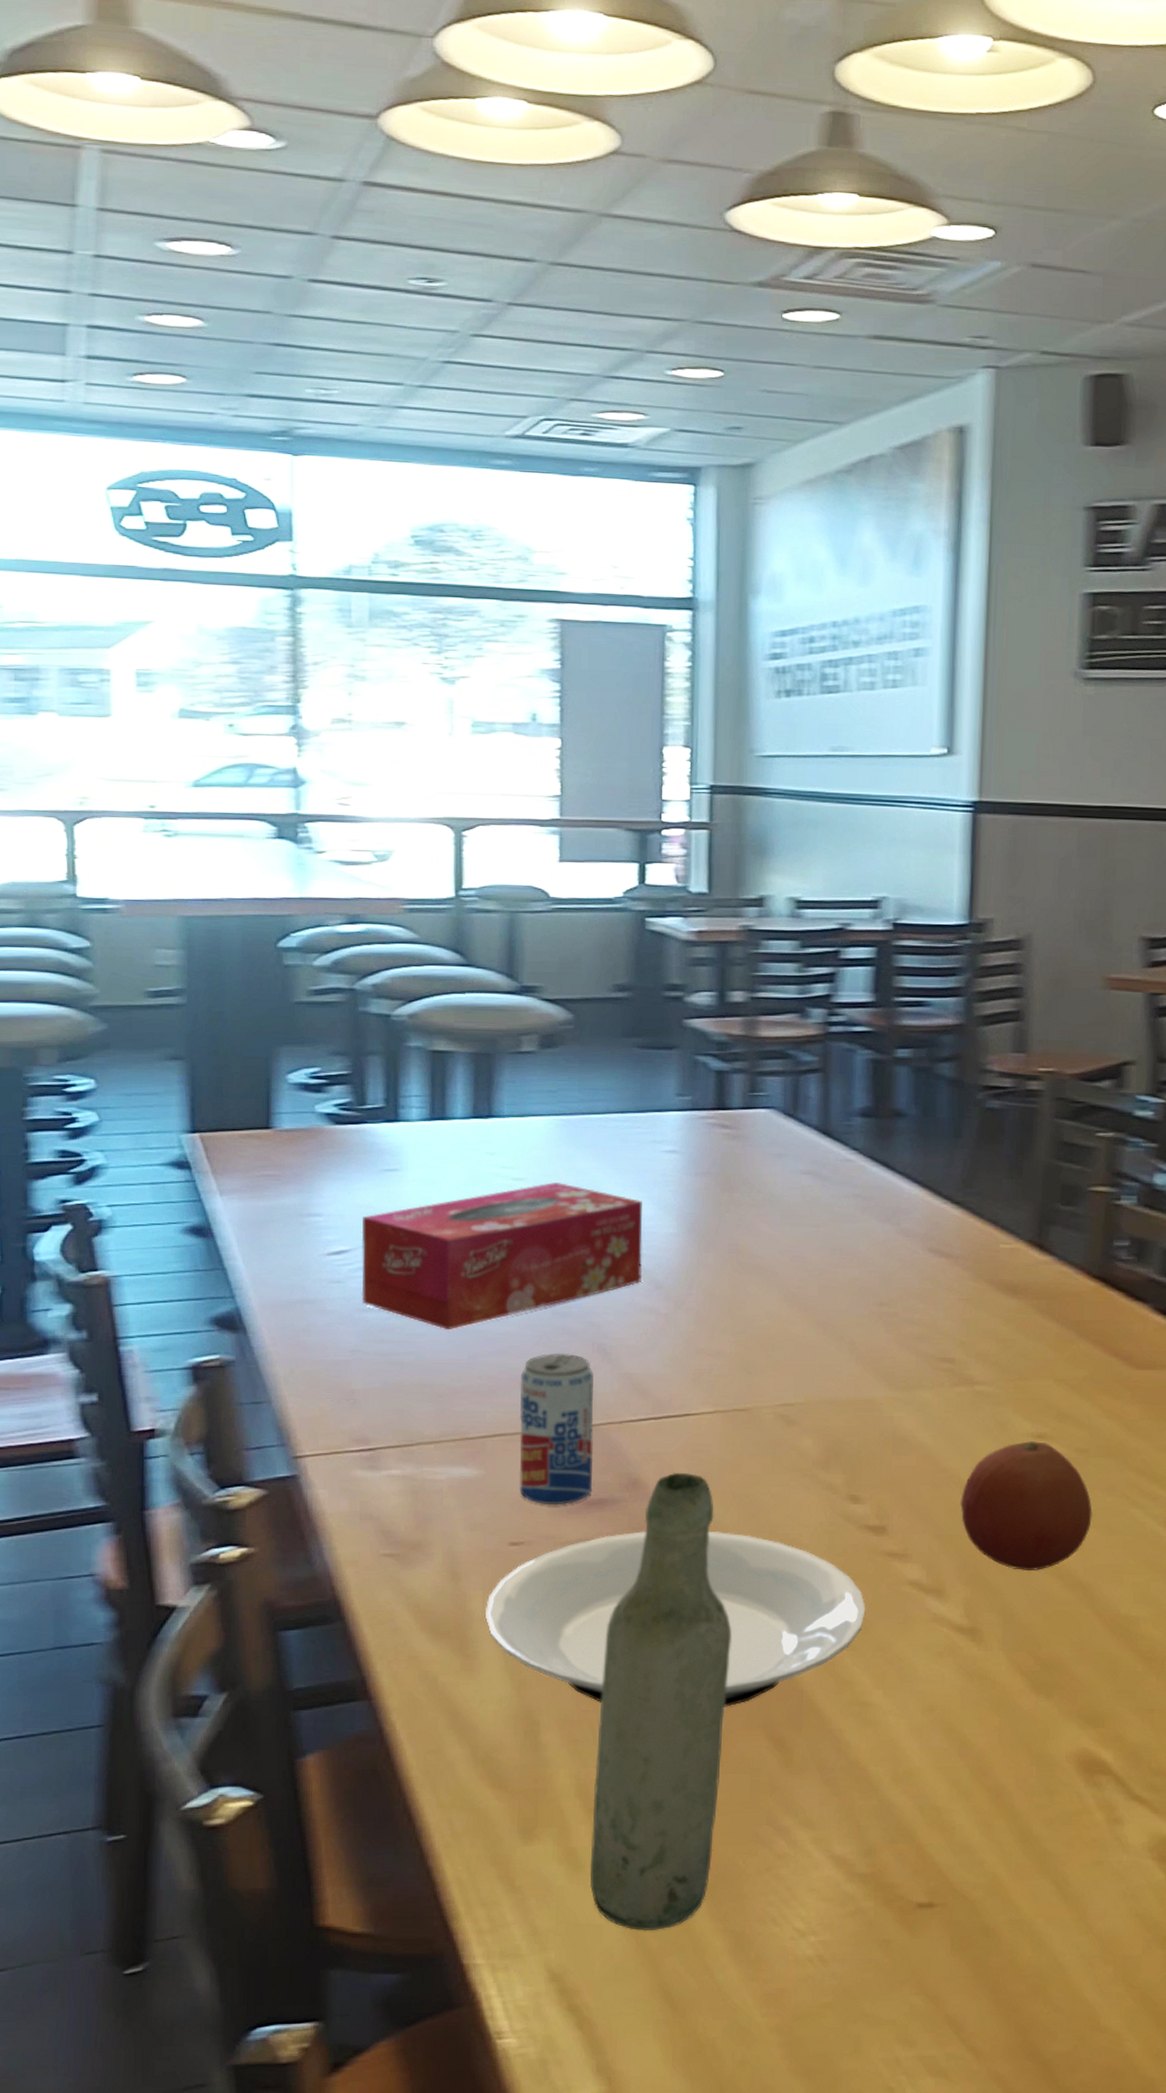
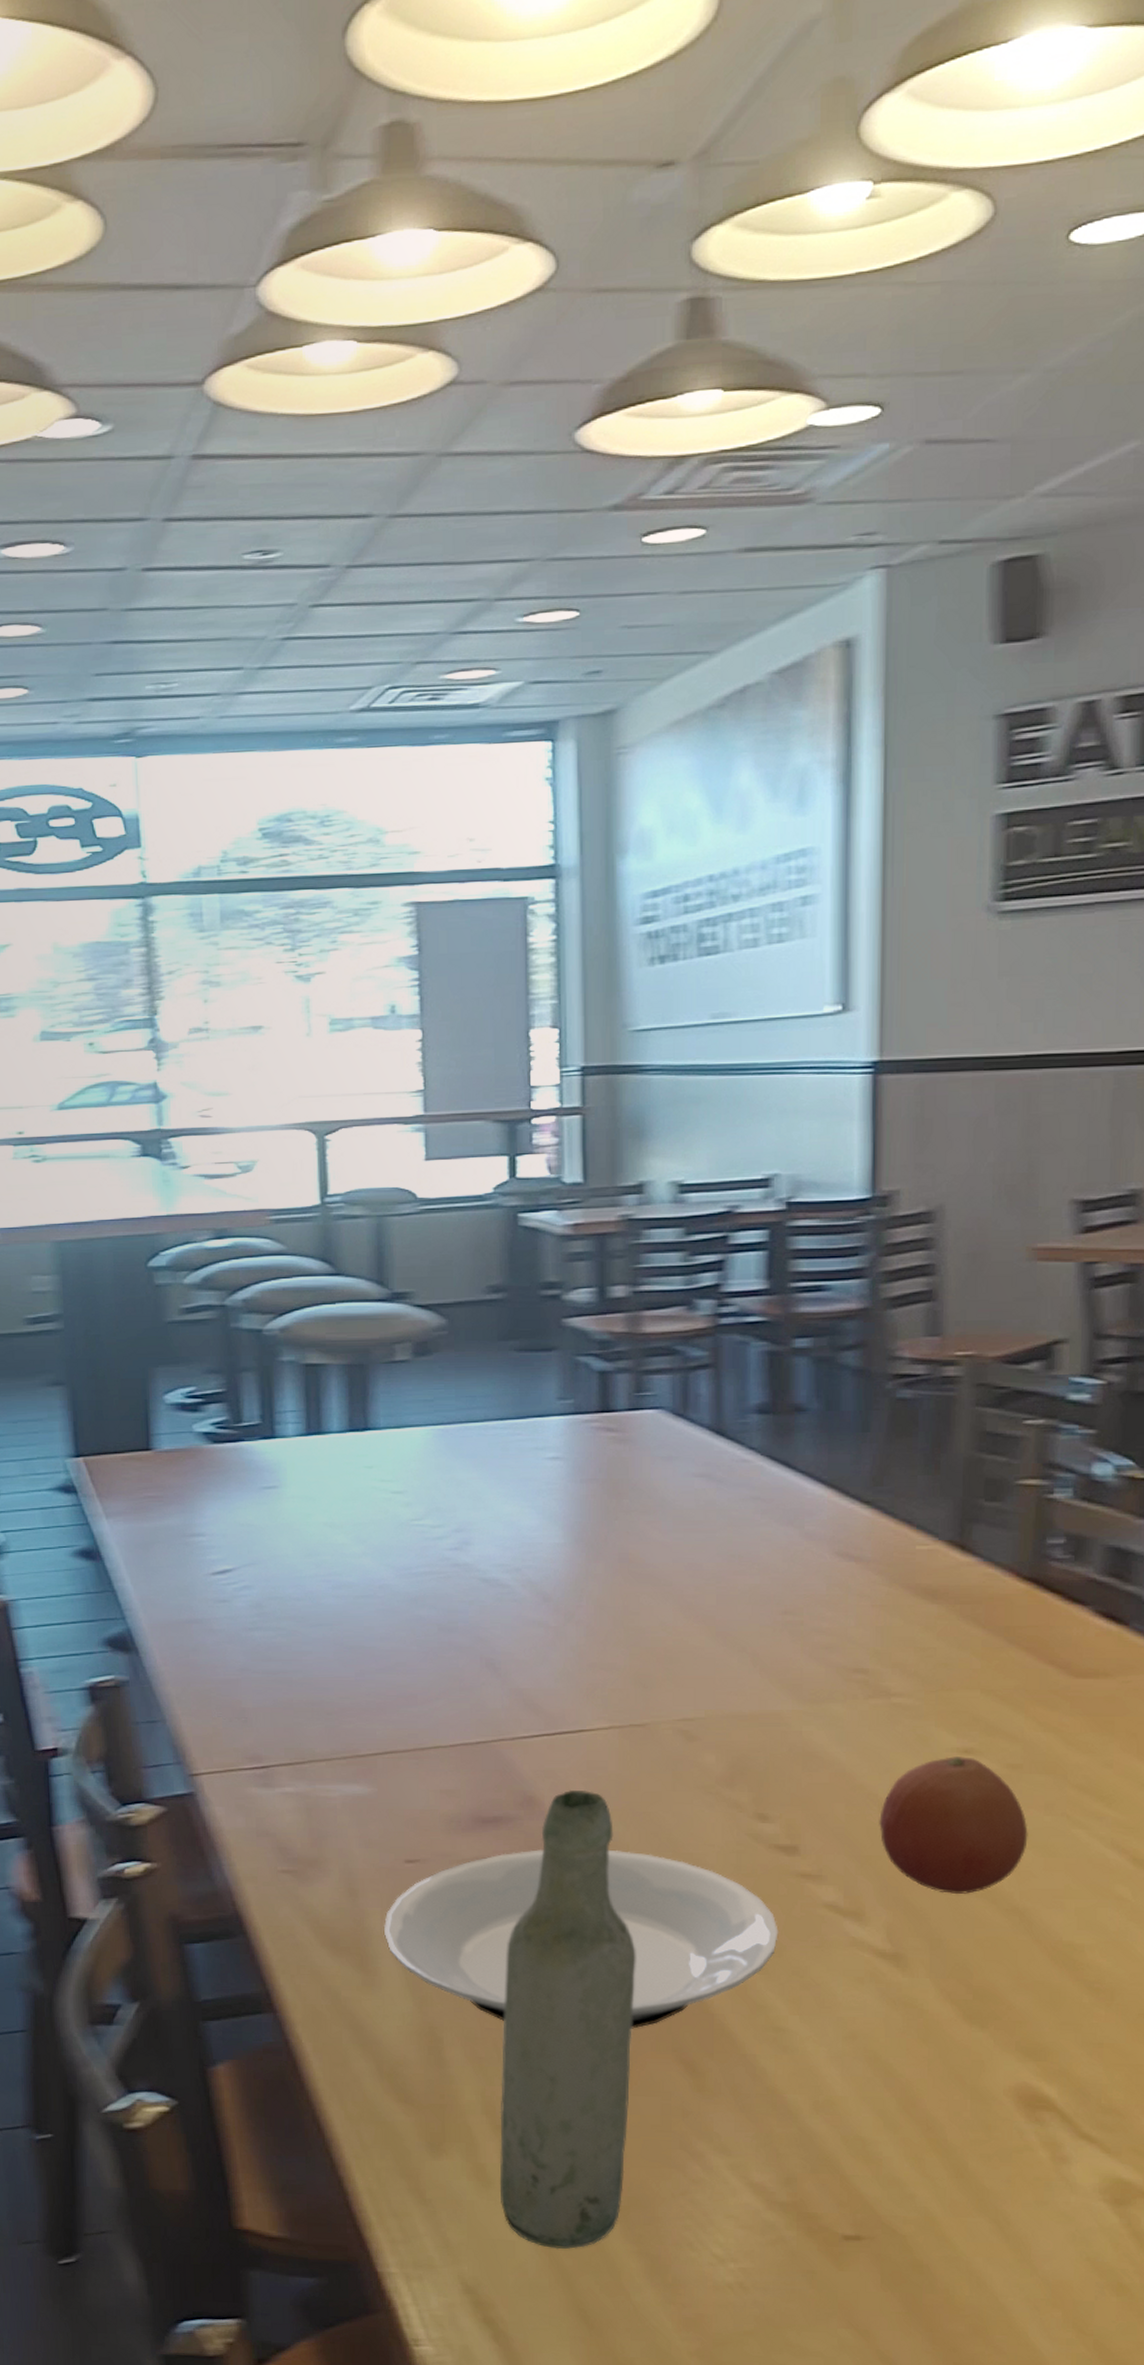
tissue box: present [361,1182,643,1331] -> none [244,1494,530,1648]
beverage can: present [519,1353,594,1506] -> none [408,1669,487,1823]

